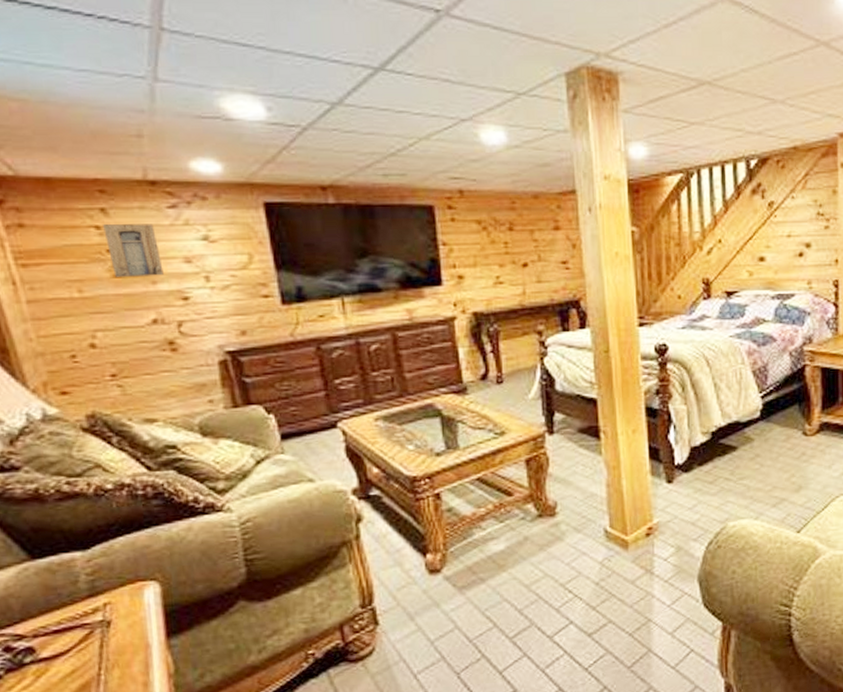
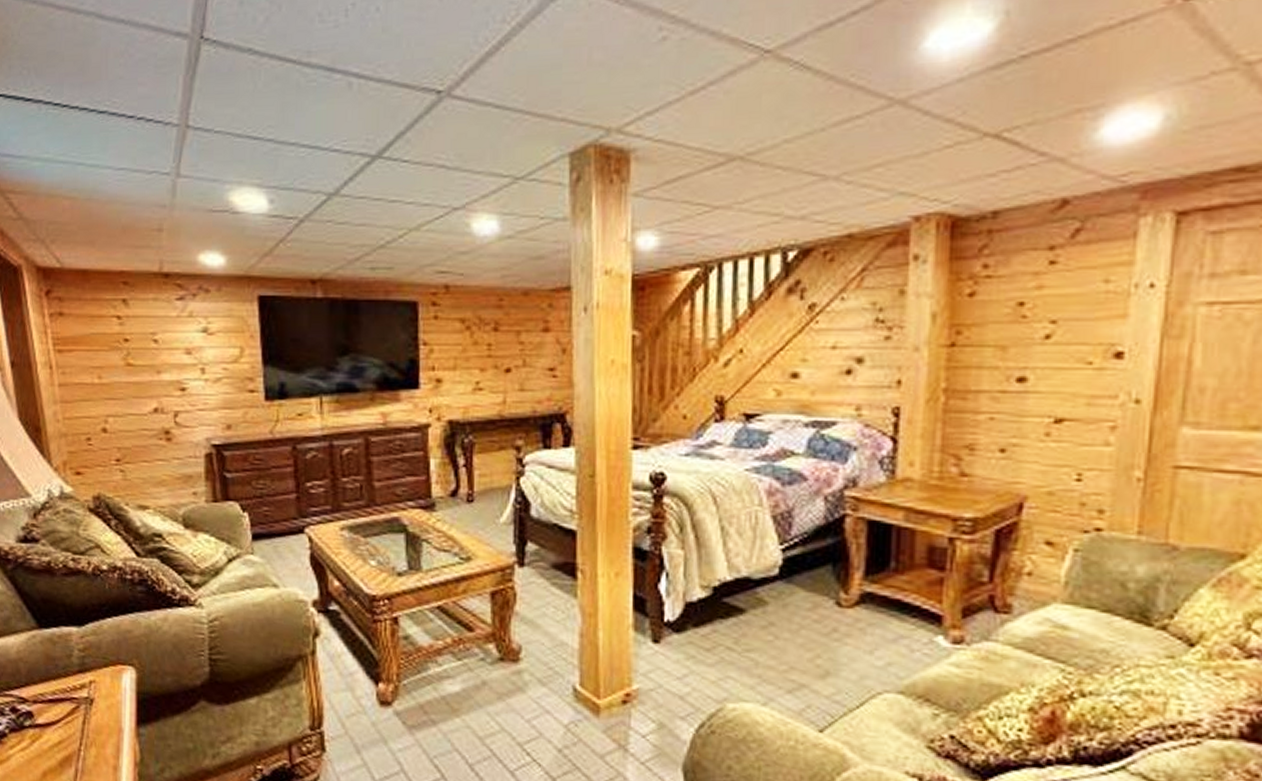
wall art: present [103,223,164,277] -> none [123,313,167,366]

